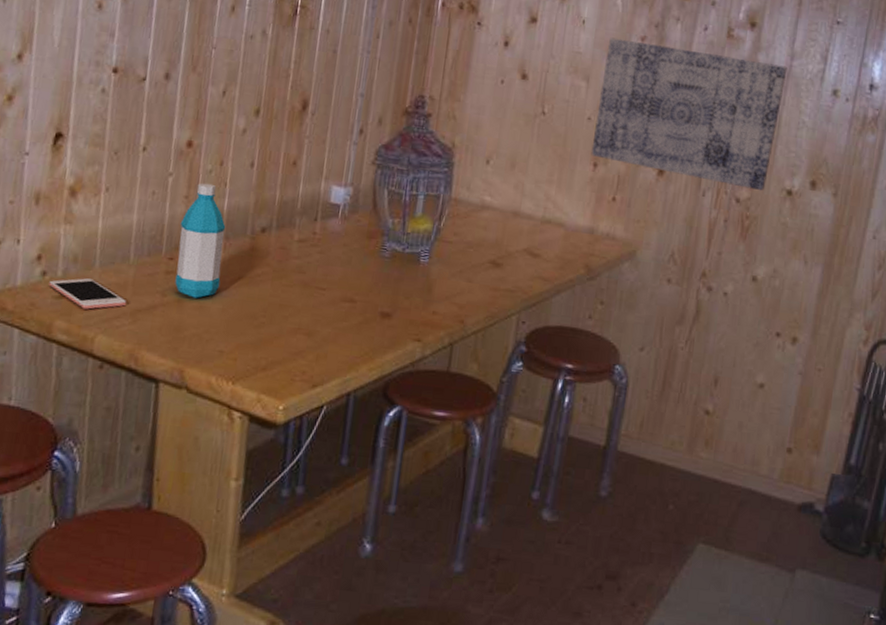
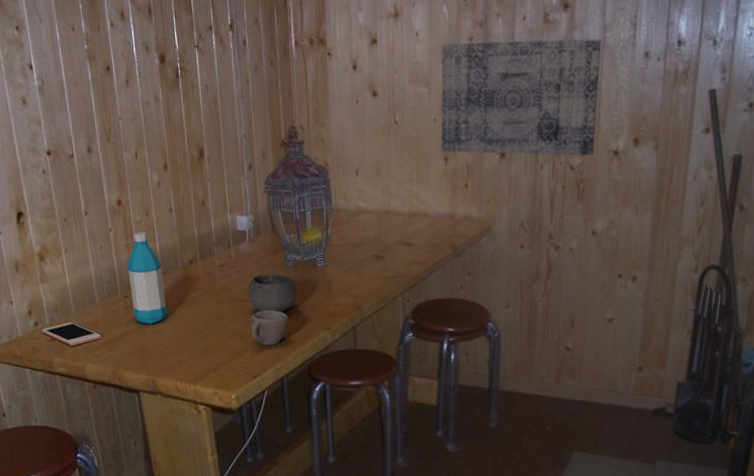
cup: none [321,304,373,350] -> present [250,310,289,346]
bowl: none [326,261,390,311] -> present [248,274,298,313]

